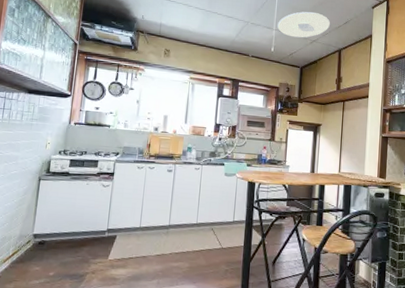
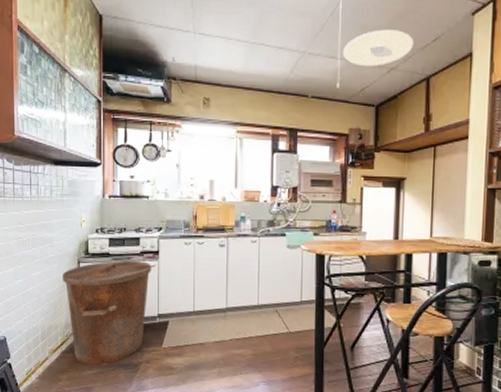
trash can: none [22,179,106,275] -> present [63,260,151,365]

